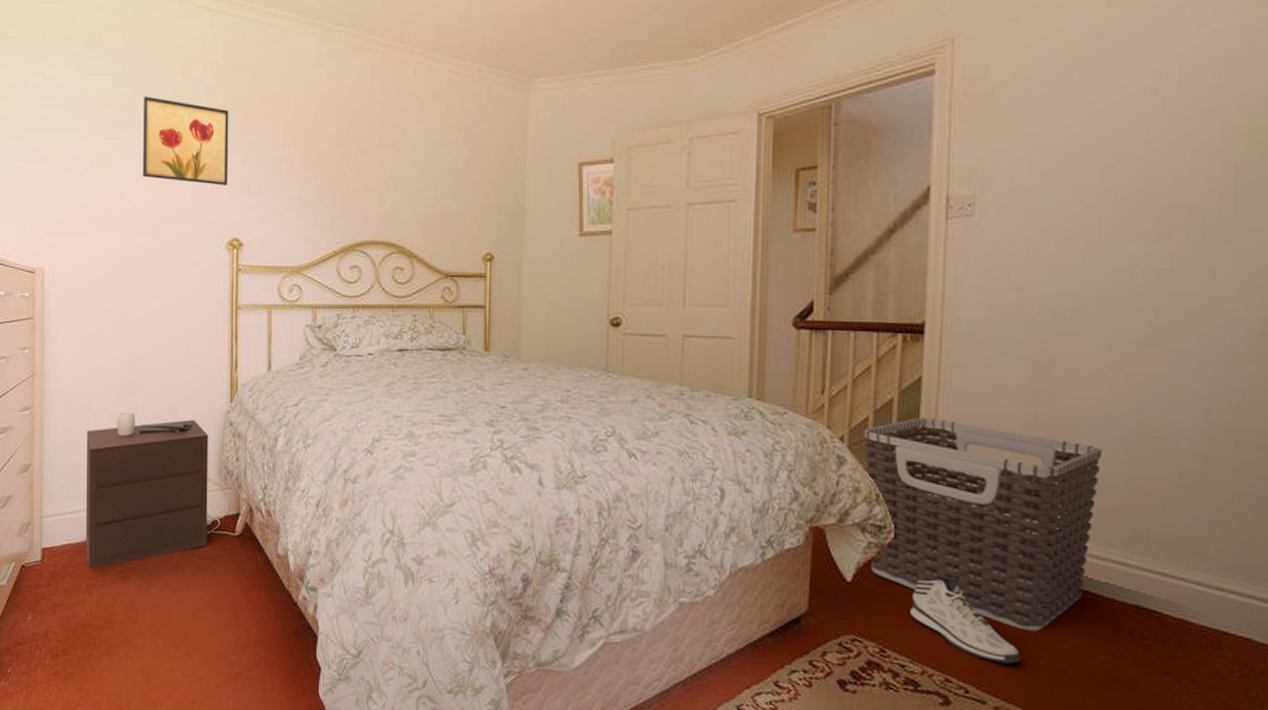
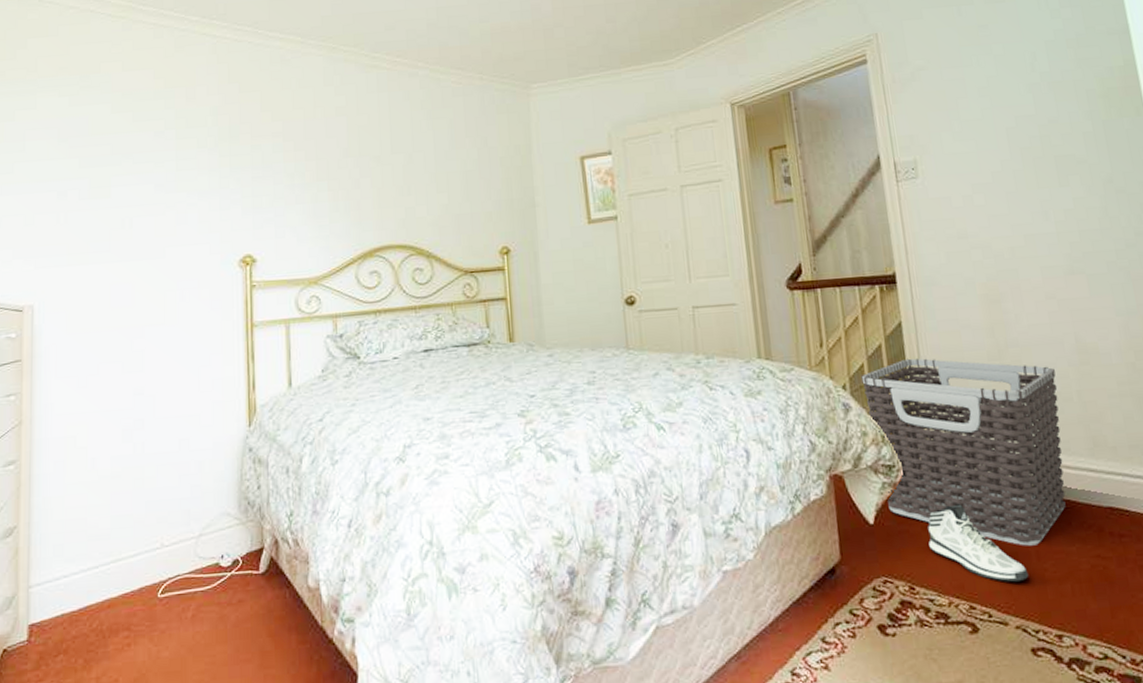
nightstand: present [85,412,209,569] -> none [82,449,228,640]
wall art: present [143,96,229,185] -> none [146,121,238,204]

